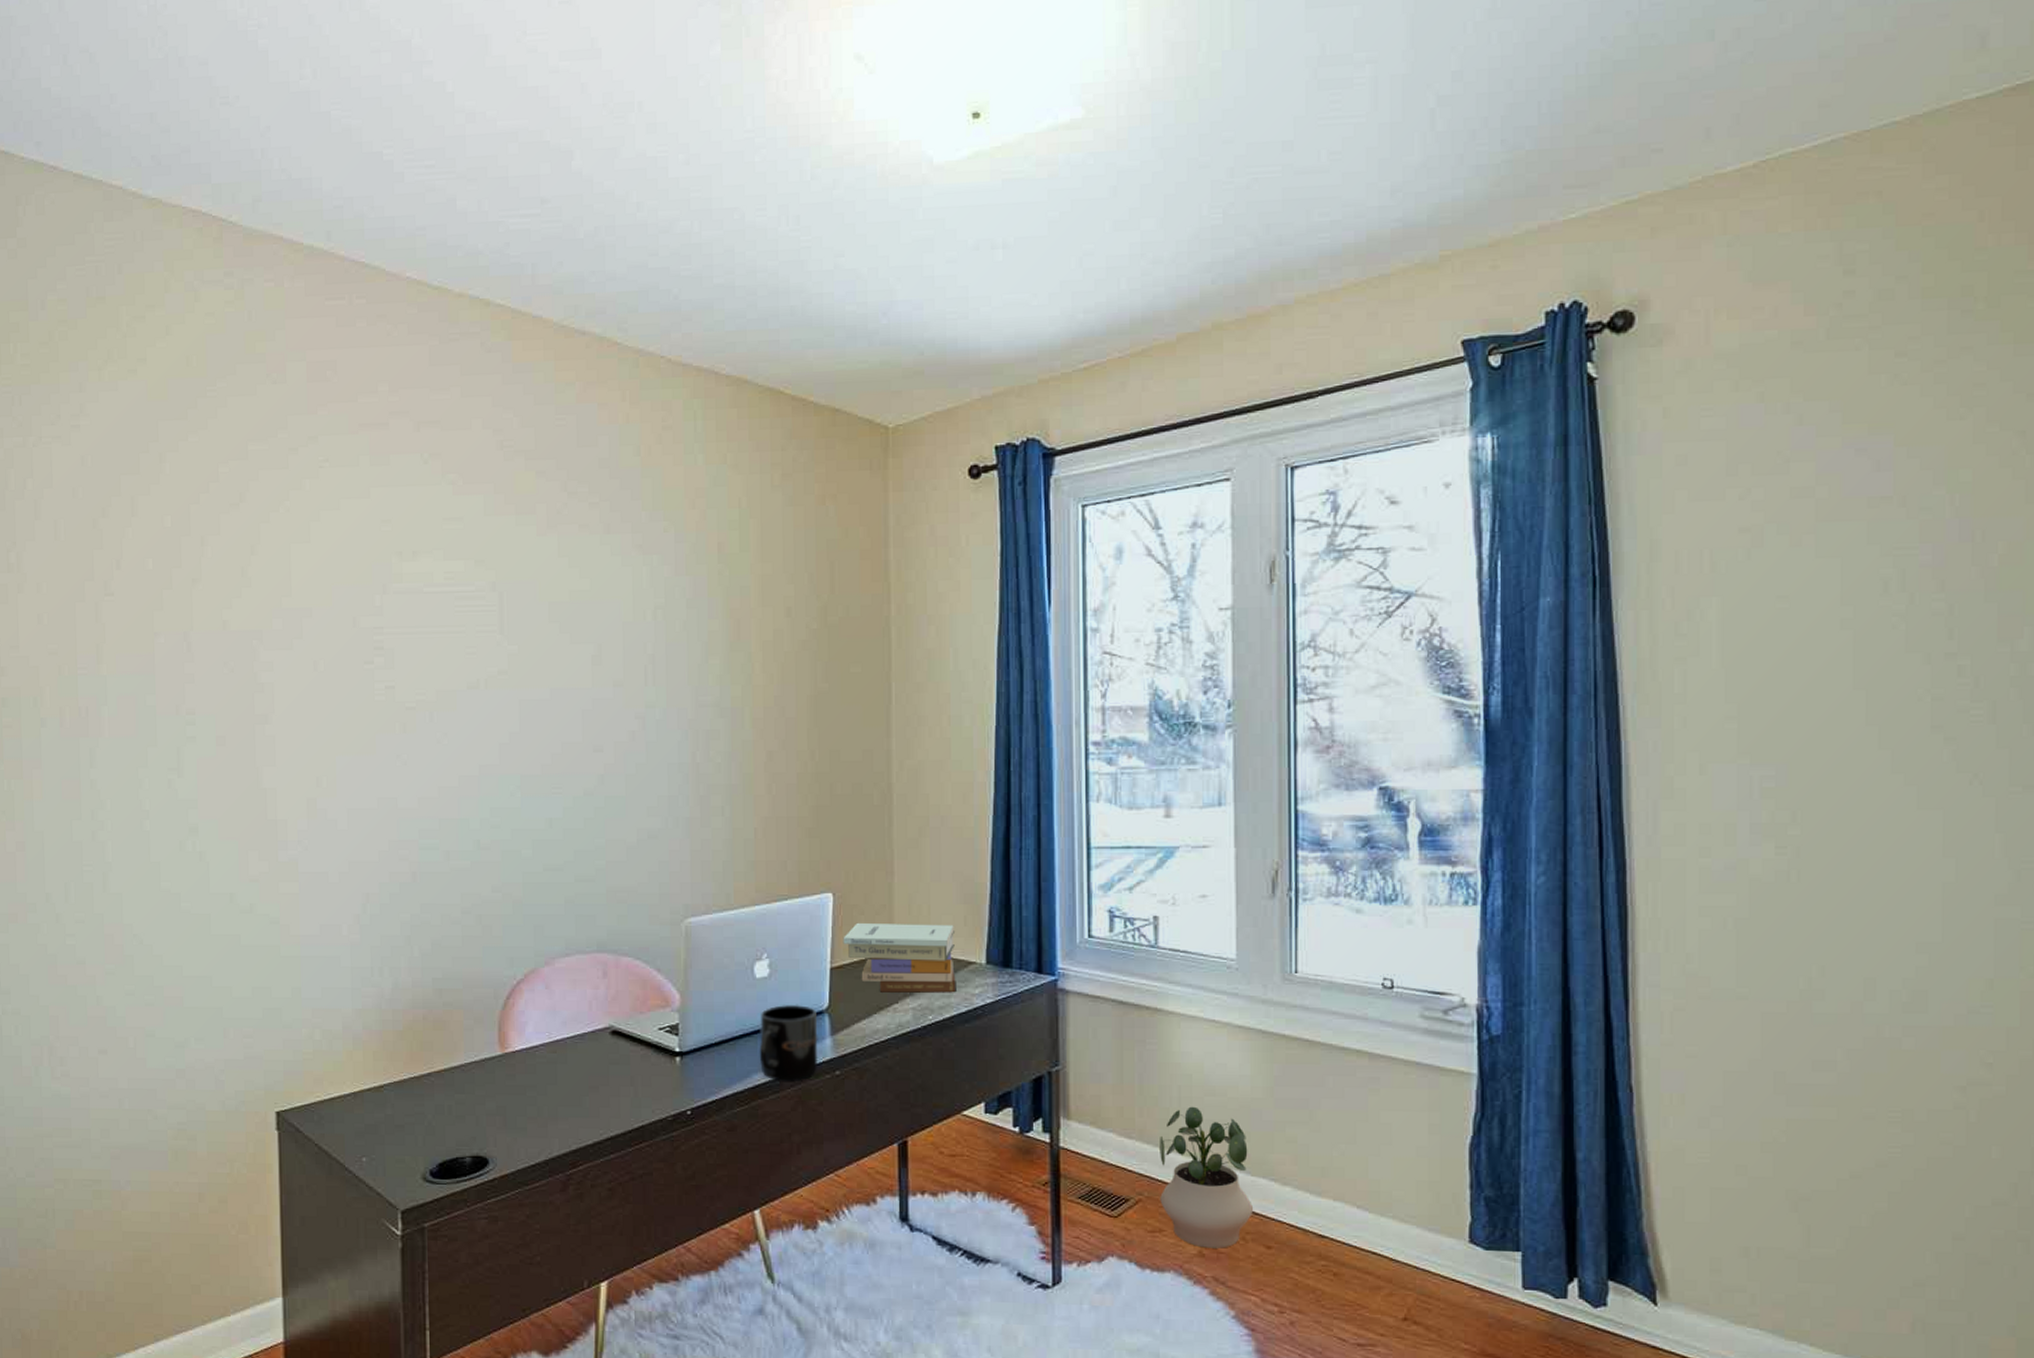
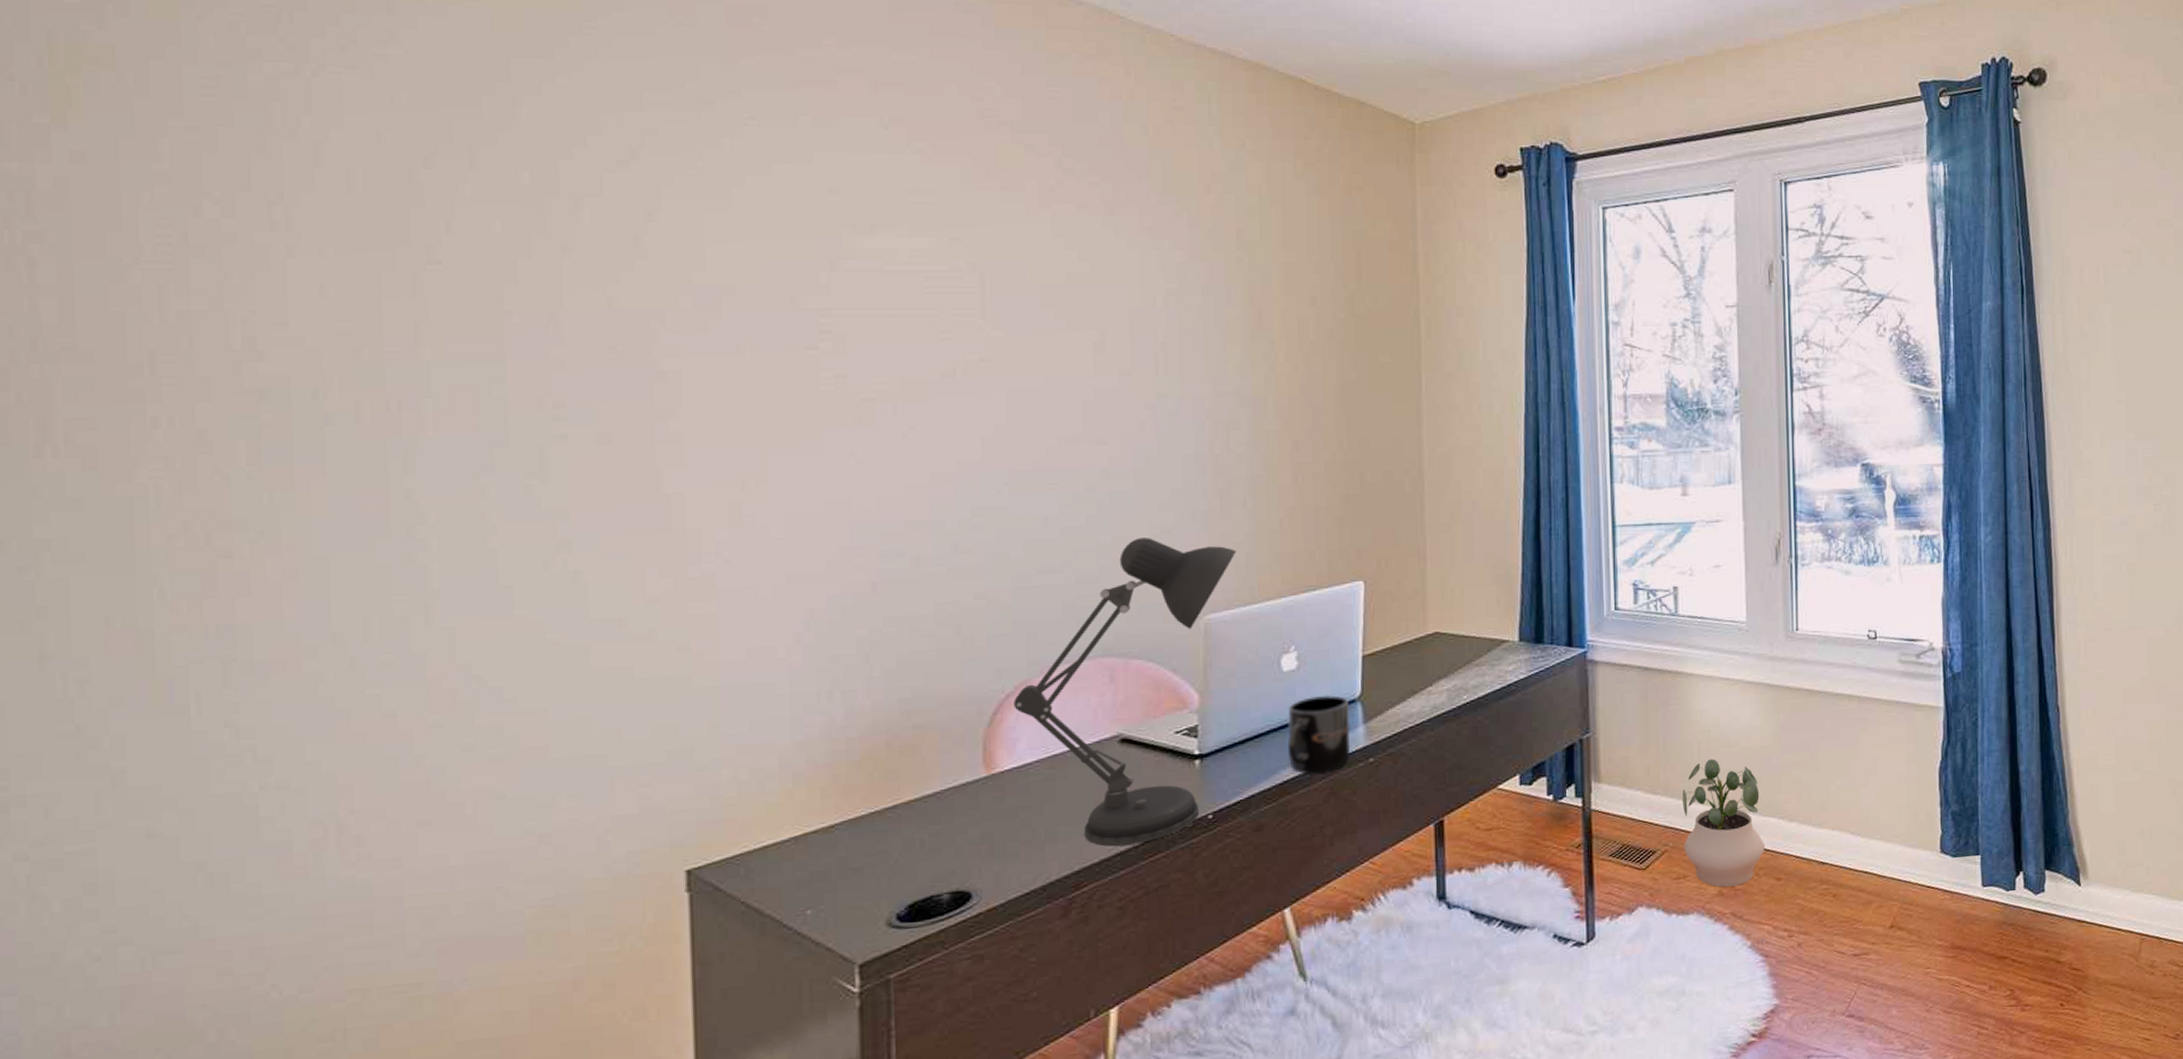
desk lamp: none [523,842,714,1131] -> present [1013,538,1236,846]
books: present [843,922,956,993] -> none [1375,606,1490,676]

